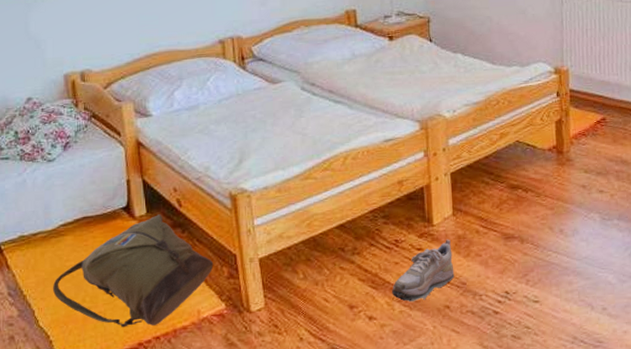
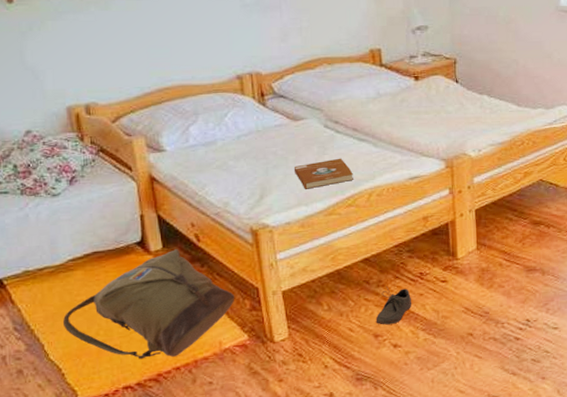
book: none [271,120,329,153] -> present [293,158,353,189]
shoe: none [351,254,388,296] -> present [375,287,412,325]
shoe: present [392,239,455,302] -> none [416,271,478,331]

